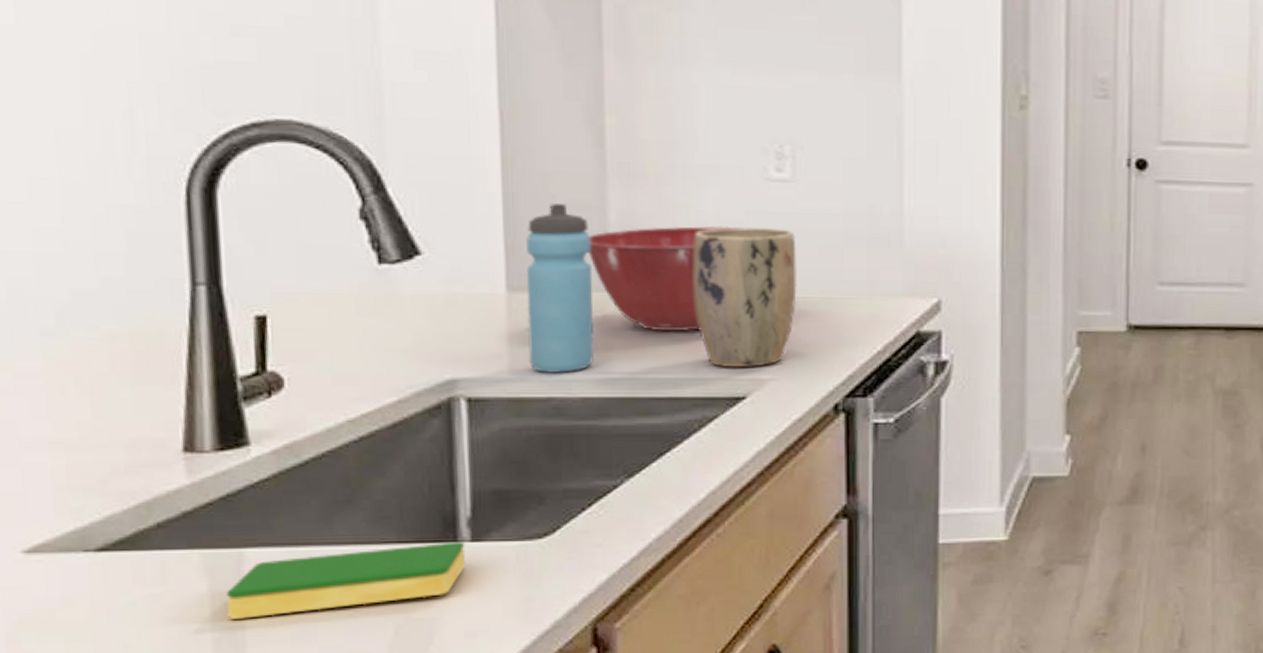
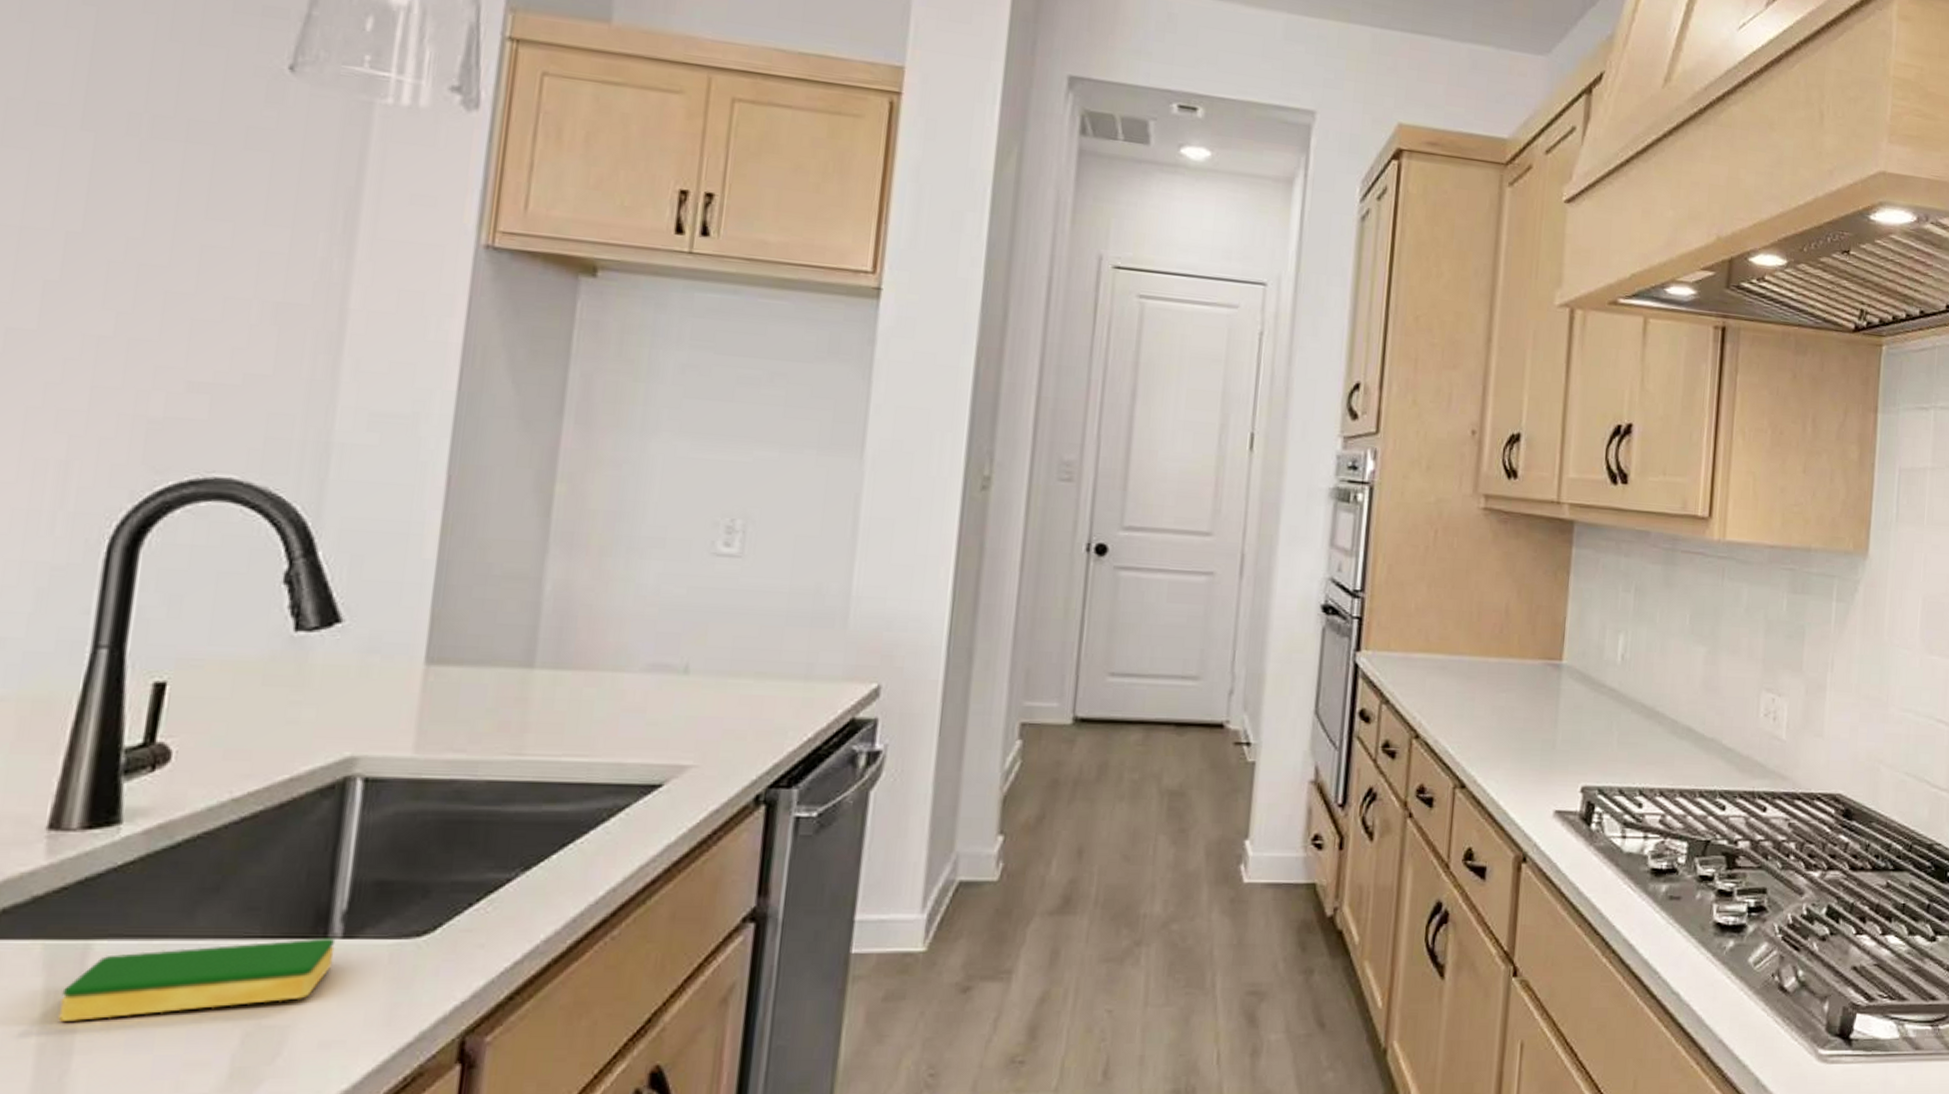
water bottle: present [526,204,594,373] -> none [436,573,522,753]
mixing bowl: present [589,225,744,331] -> none [517,599,684,711]
plant pot: present [693,226,797,367] -> none [621,602,736,752]

